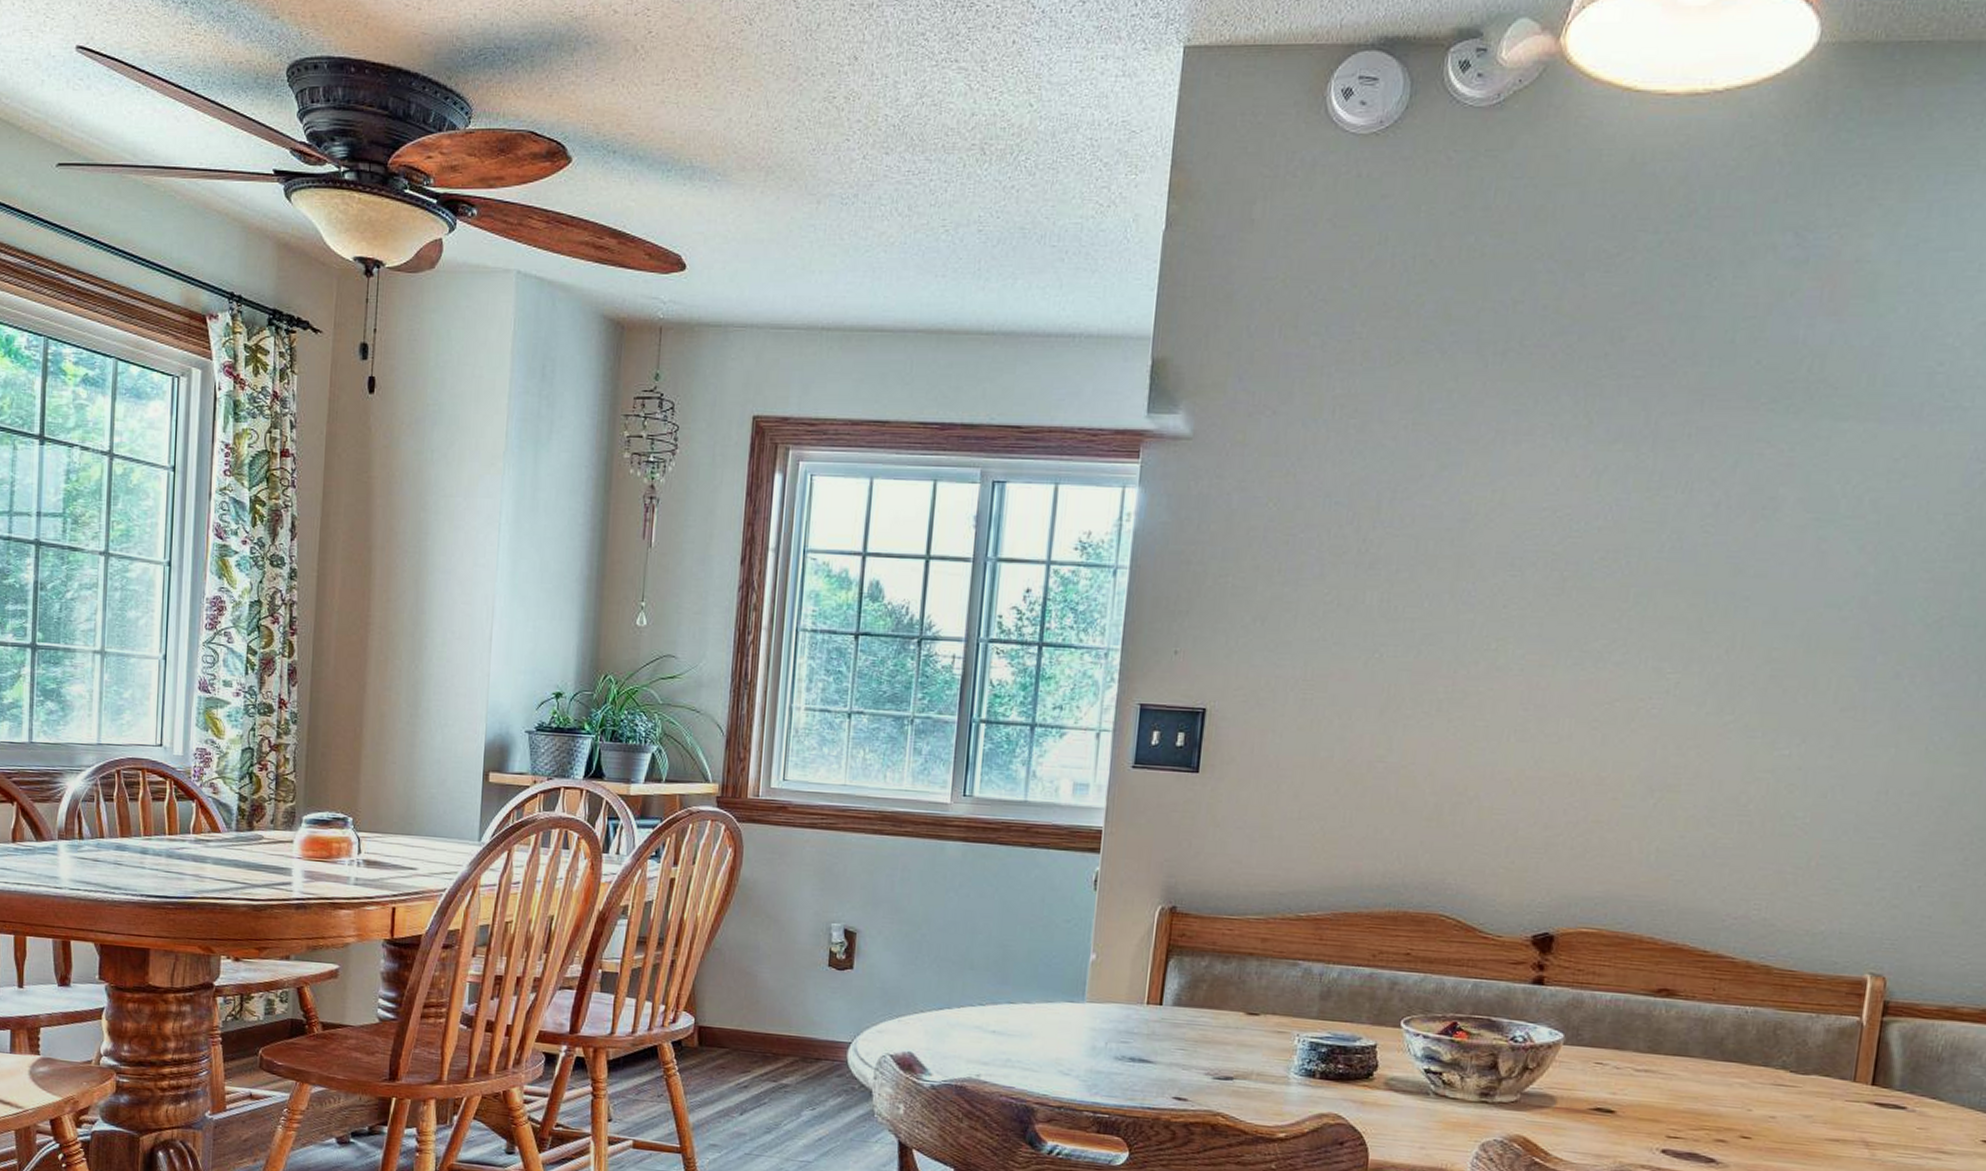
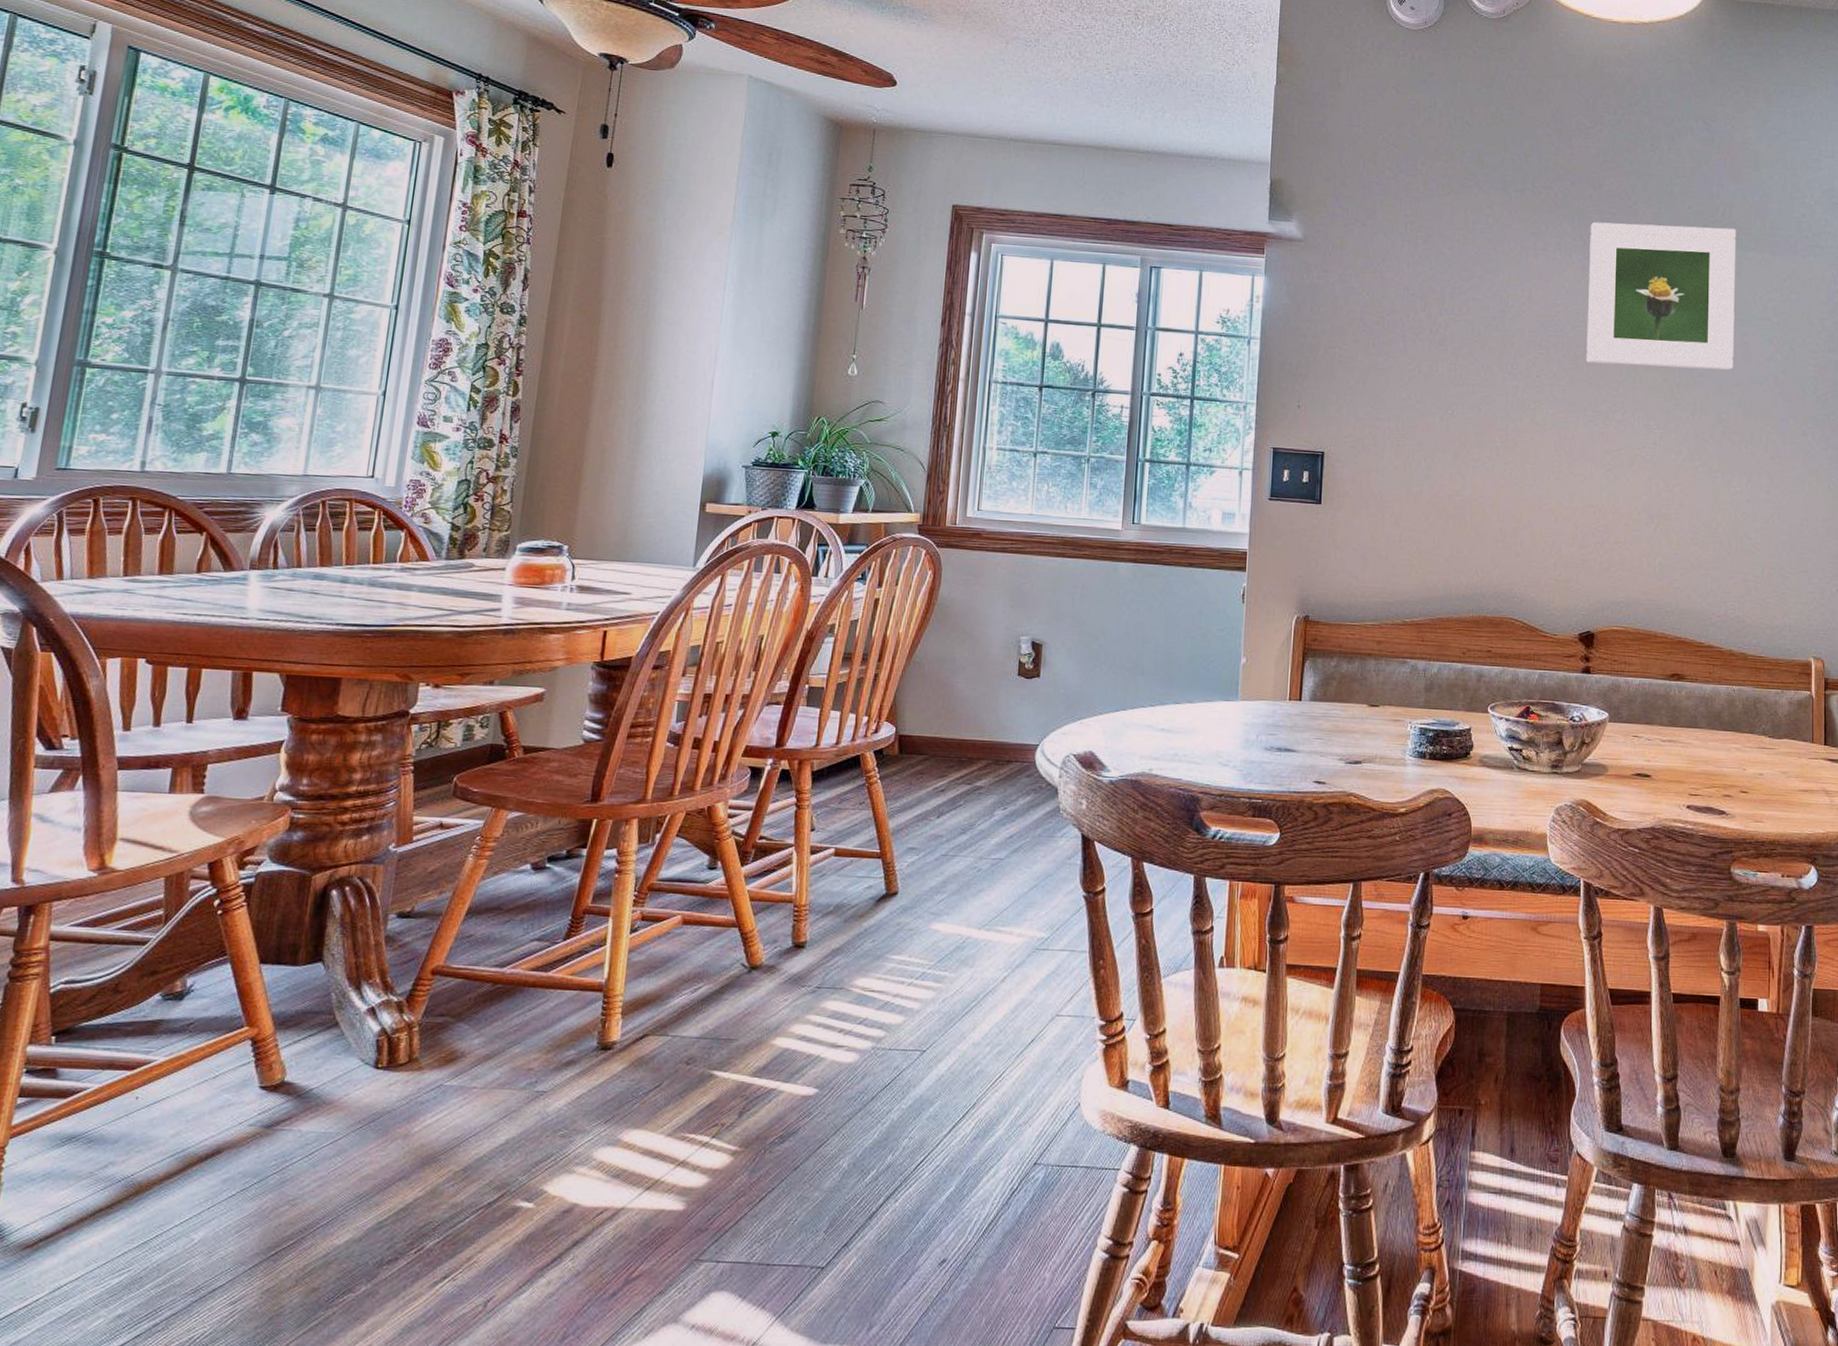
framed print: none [1577,388,1828,591] -> present [1586,222,1736,370]

